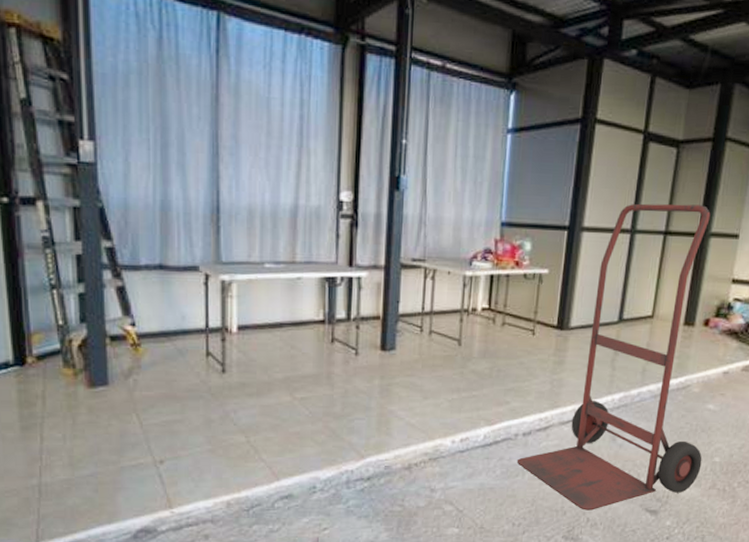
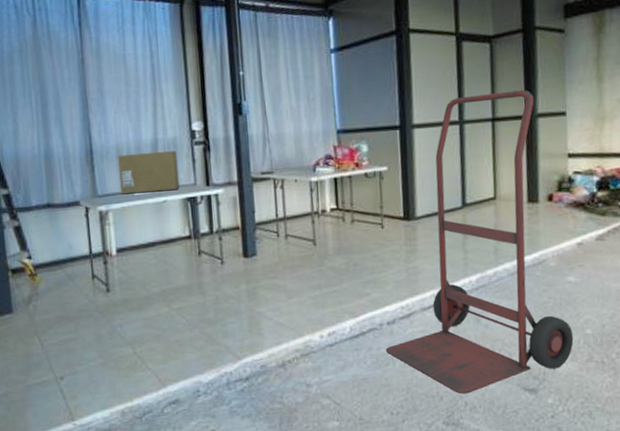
box: none [249,218,319,267] -> present [118,151,180,195]

